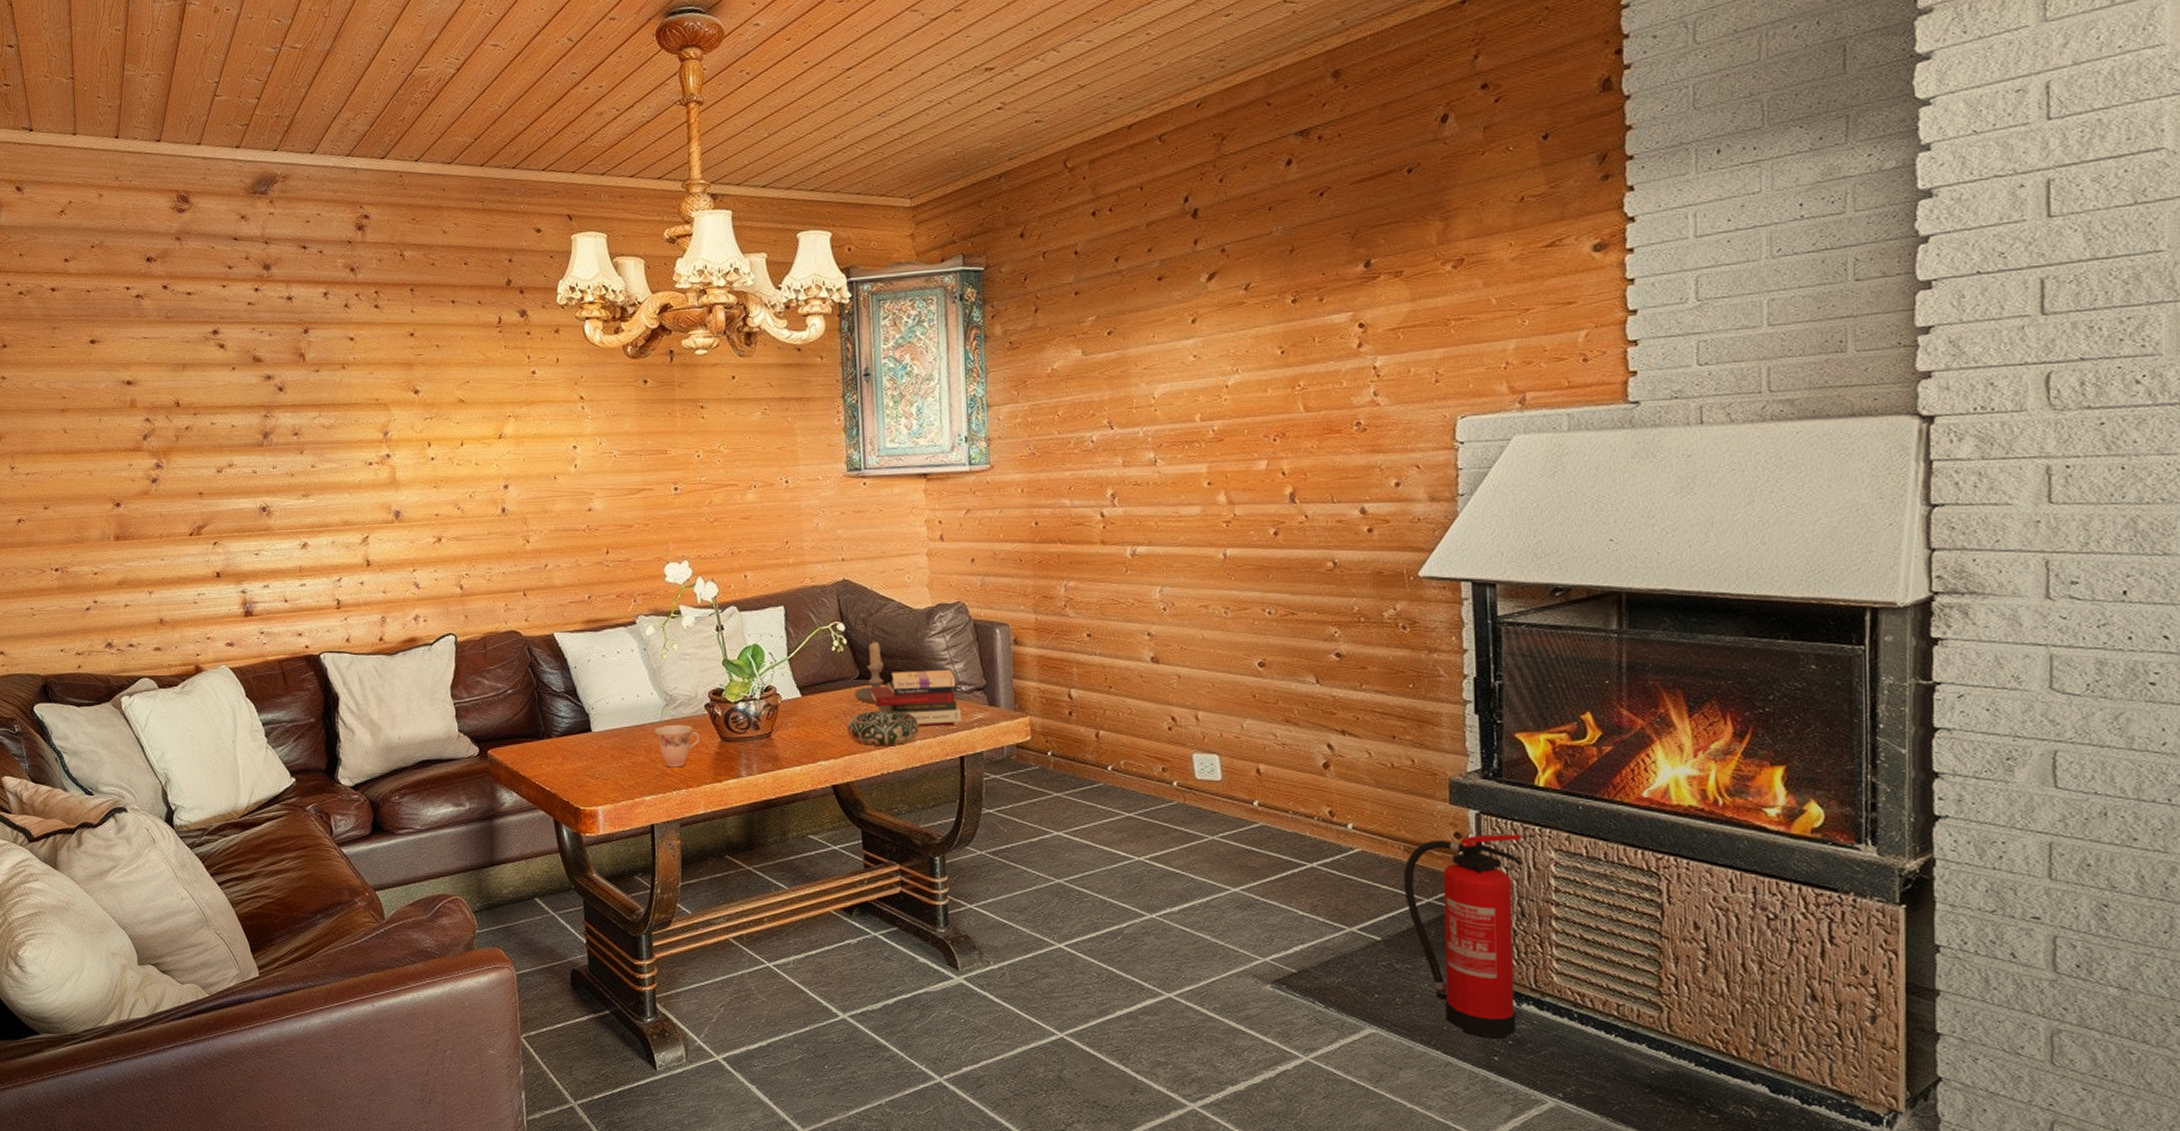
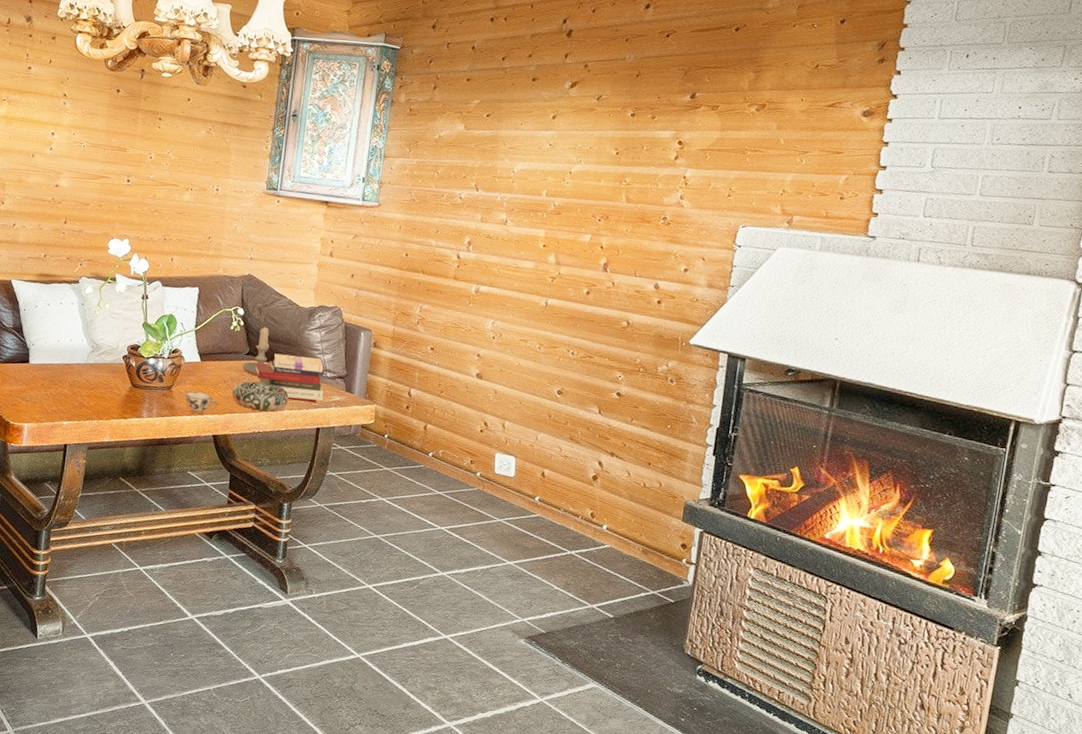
teacup: present [654,724,700,768] -> none [79,367,115,403]
teacup: none [789,734,831,762] -> present [185,391,218,415]
fire extinguisher: present [1403,834,1523,1039] -> none [636,547,732,706]

